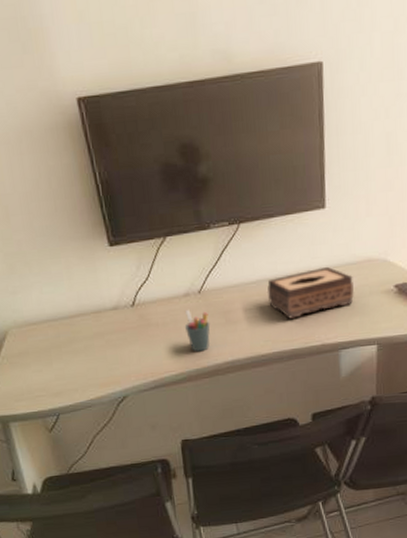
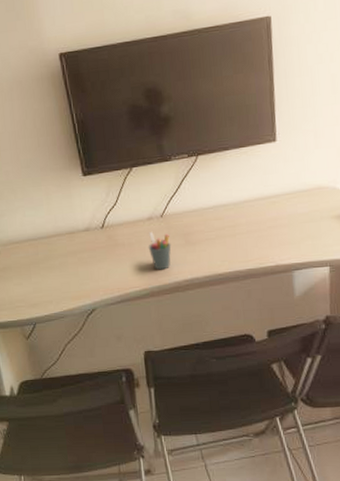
tissue box: present [266,266,354,319] -> none [223,193,305,241]

